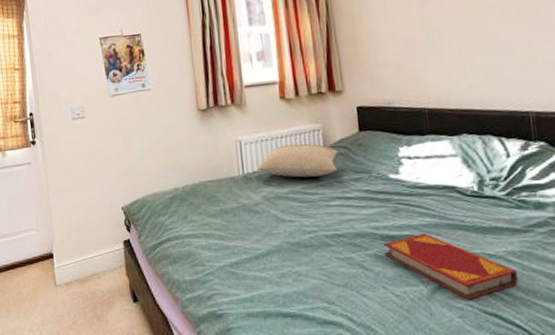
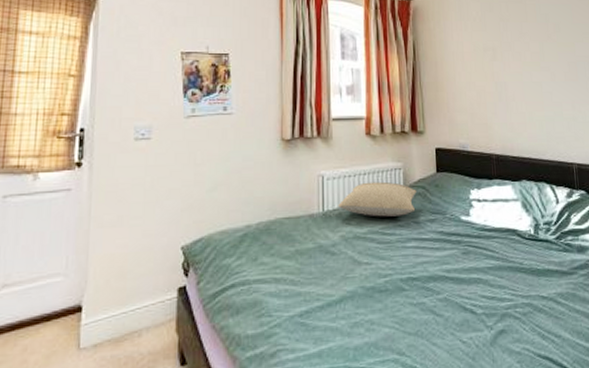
hardback book: present [382,234,518,300] -> none [453,276,566,344]

